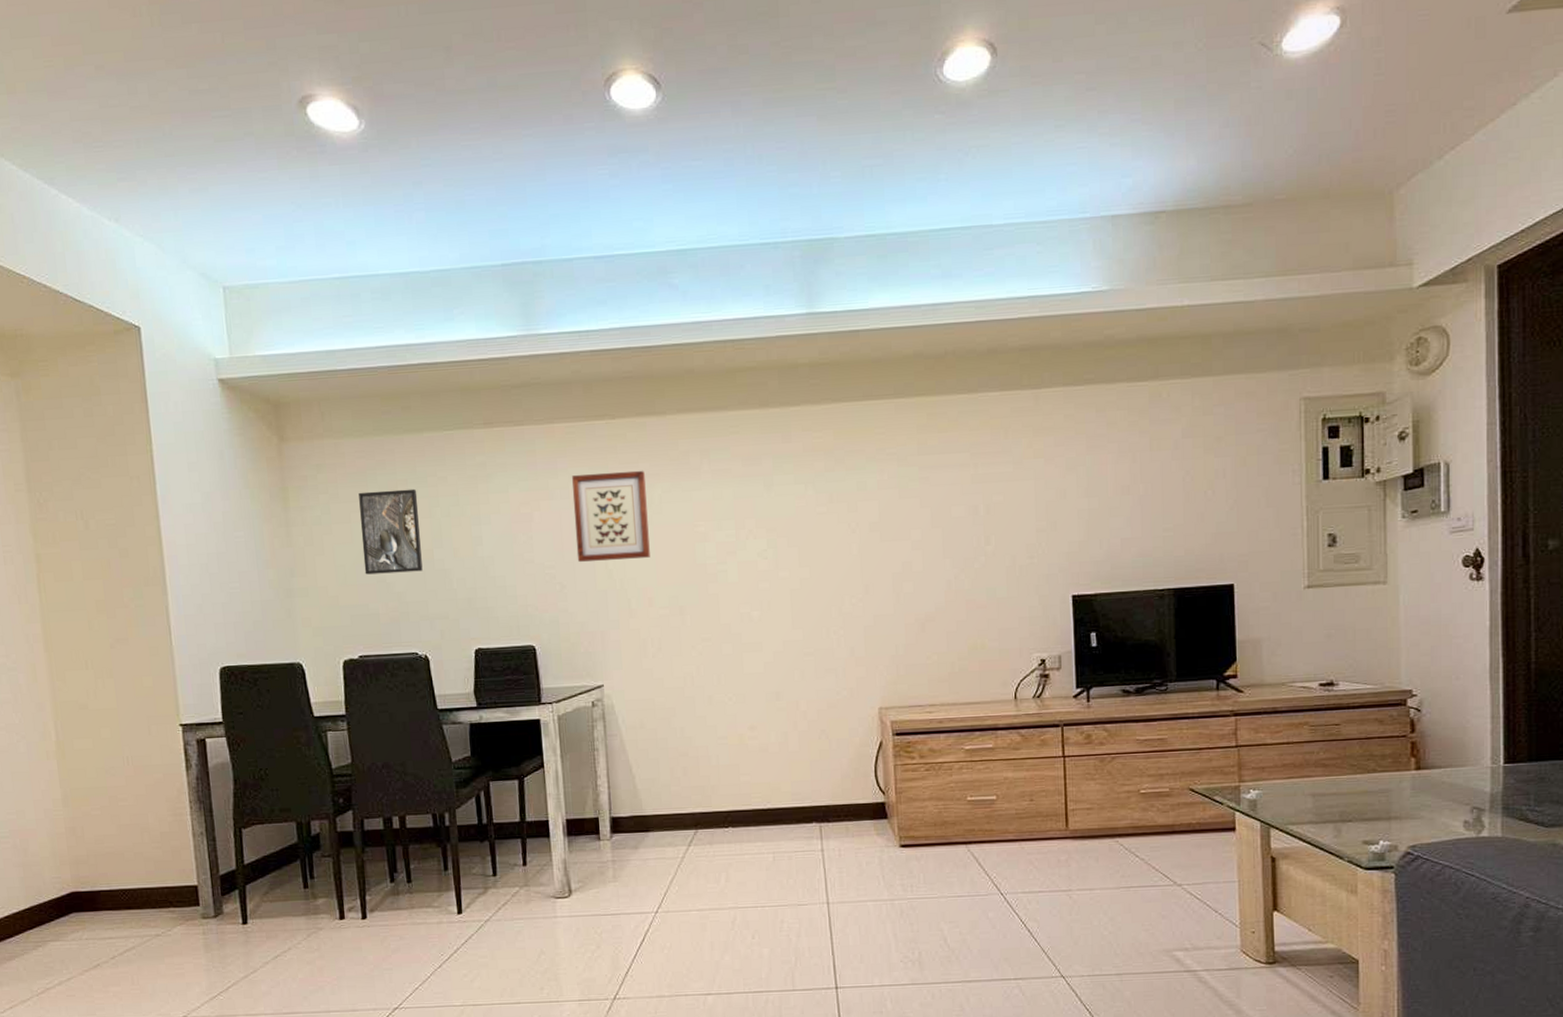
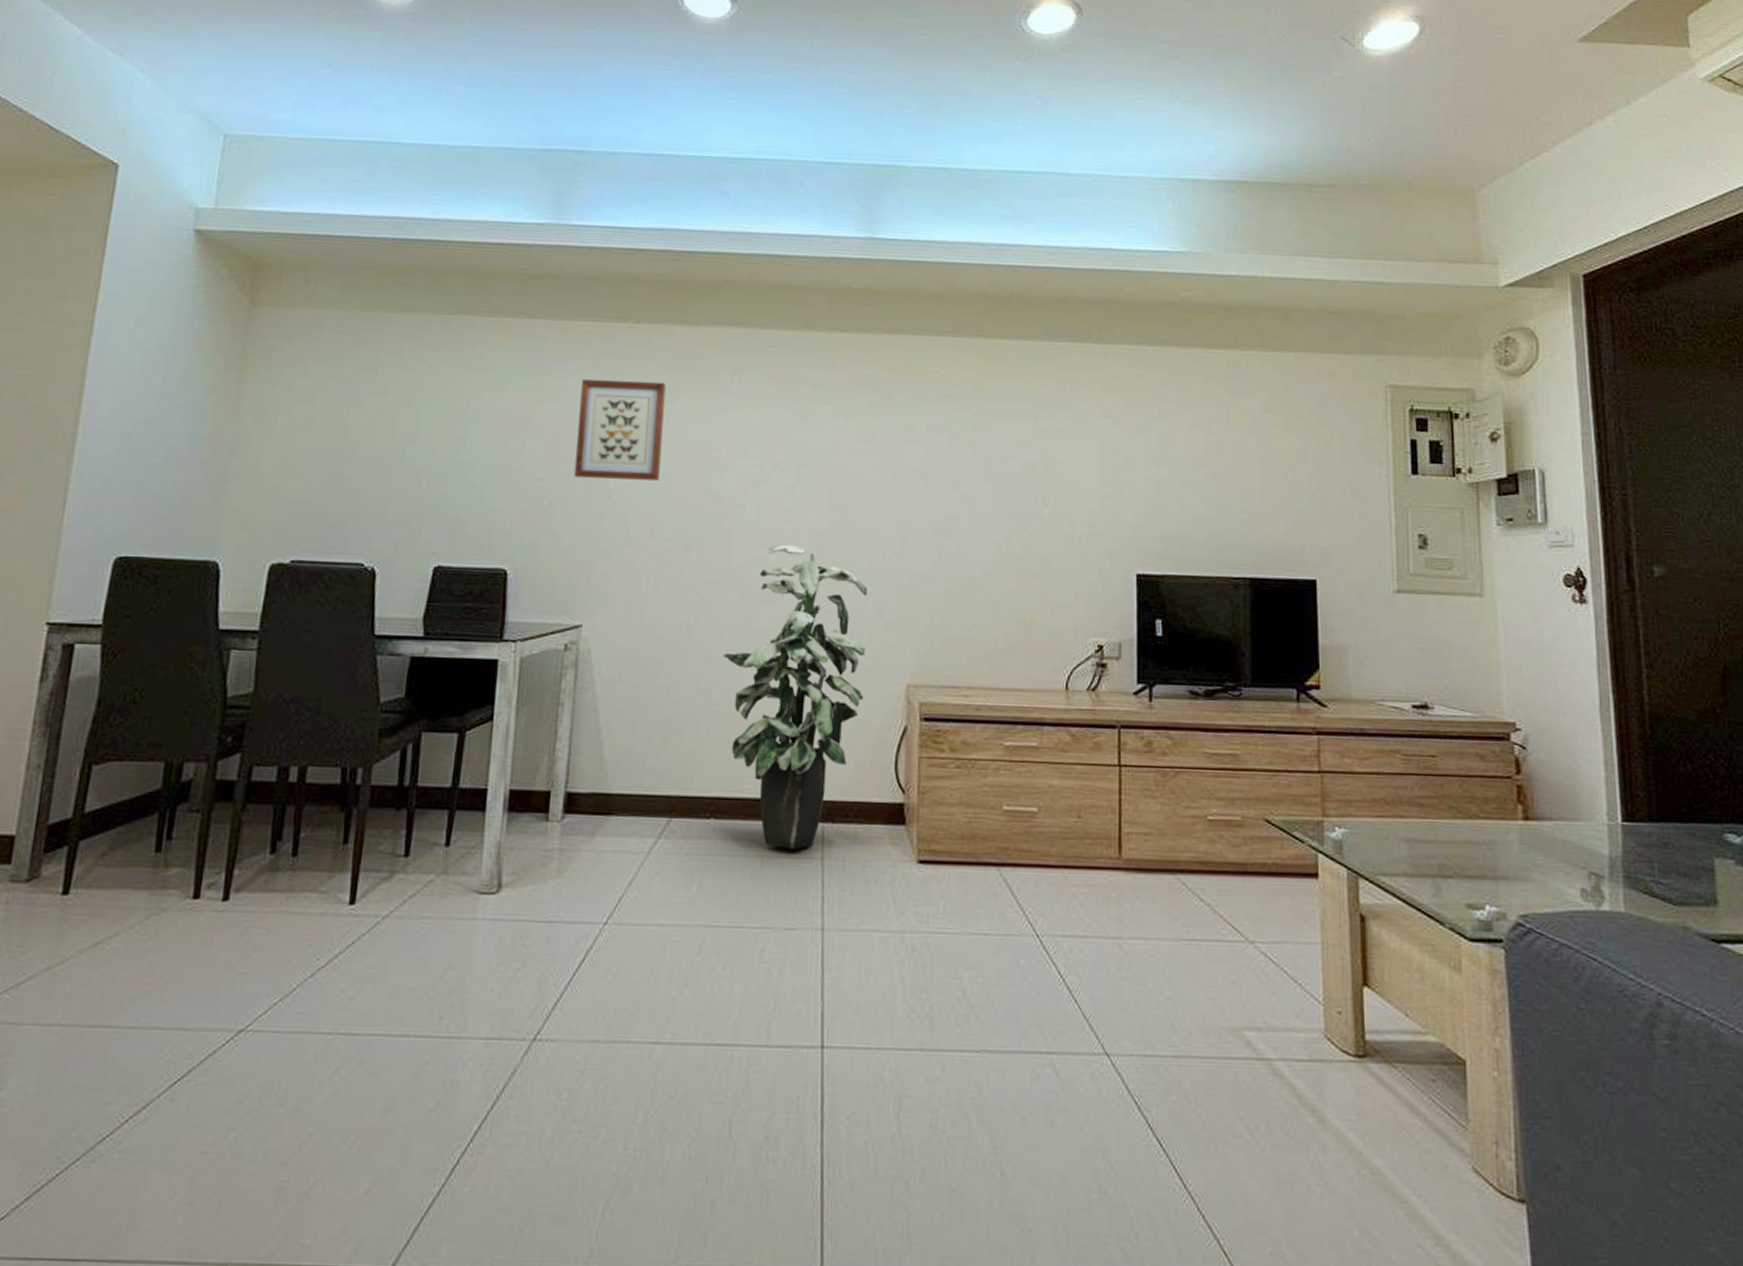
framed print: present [359,489,423,575] -> none [319,371,400,468]
indoor plant: none [723,600,844,845] -> present [723,544,867,849]

